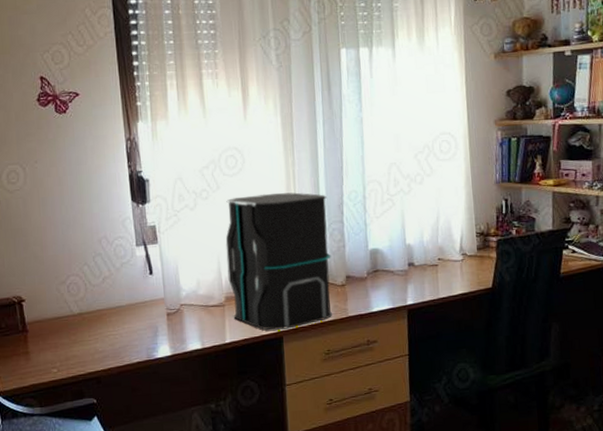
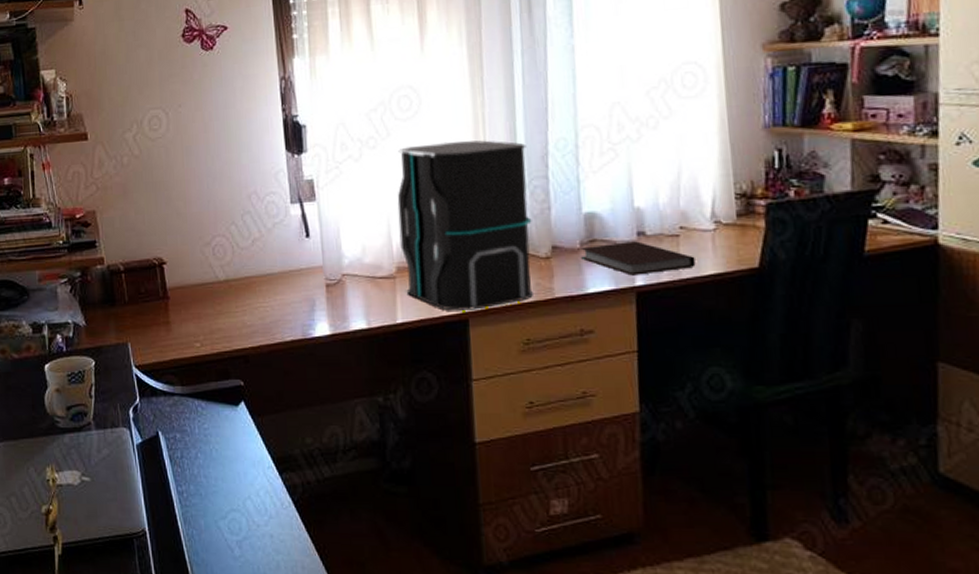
notebook: none [367,270,449,297] -> present [581,241,696,276]

